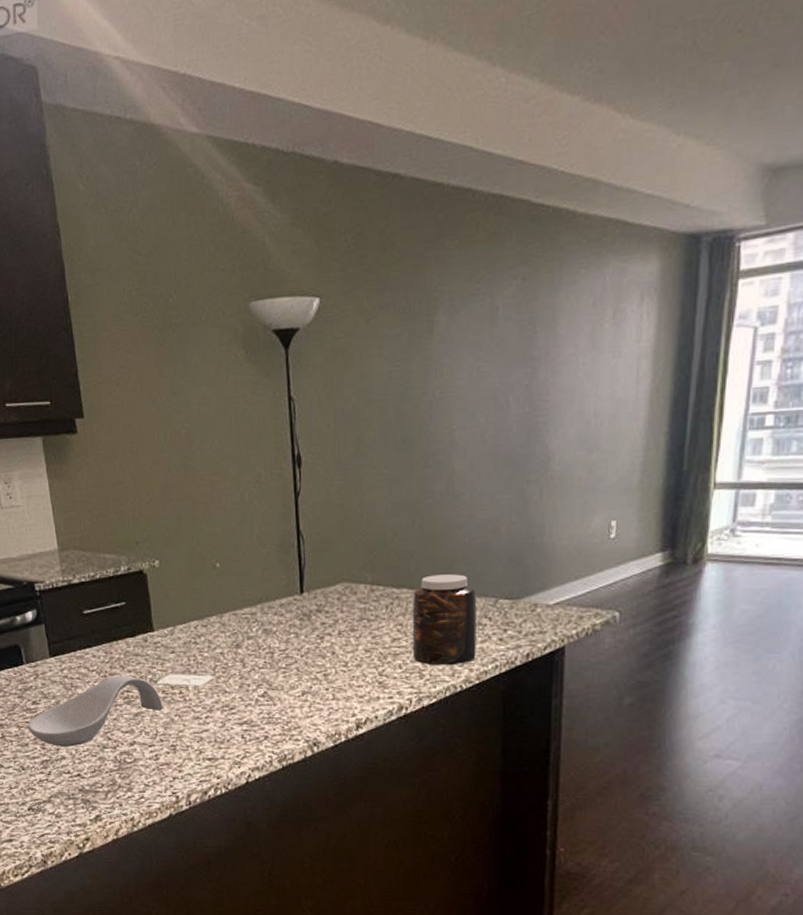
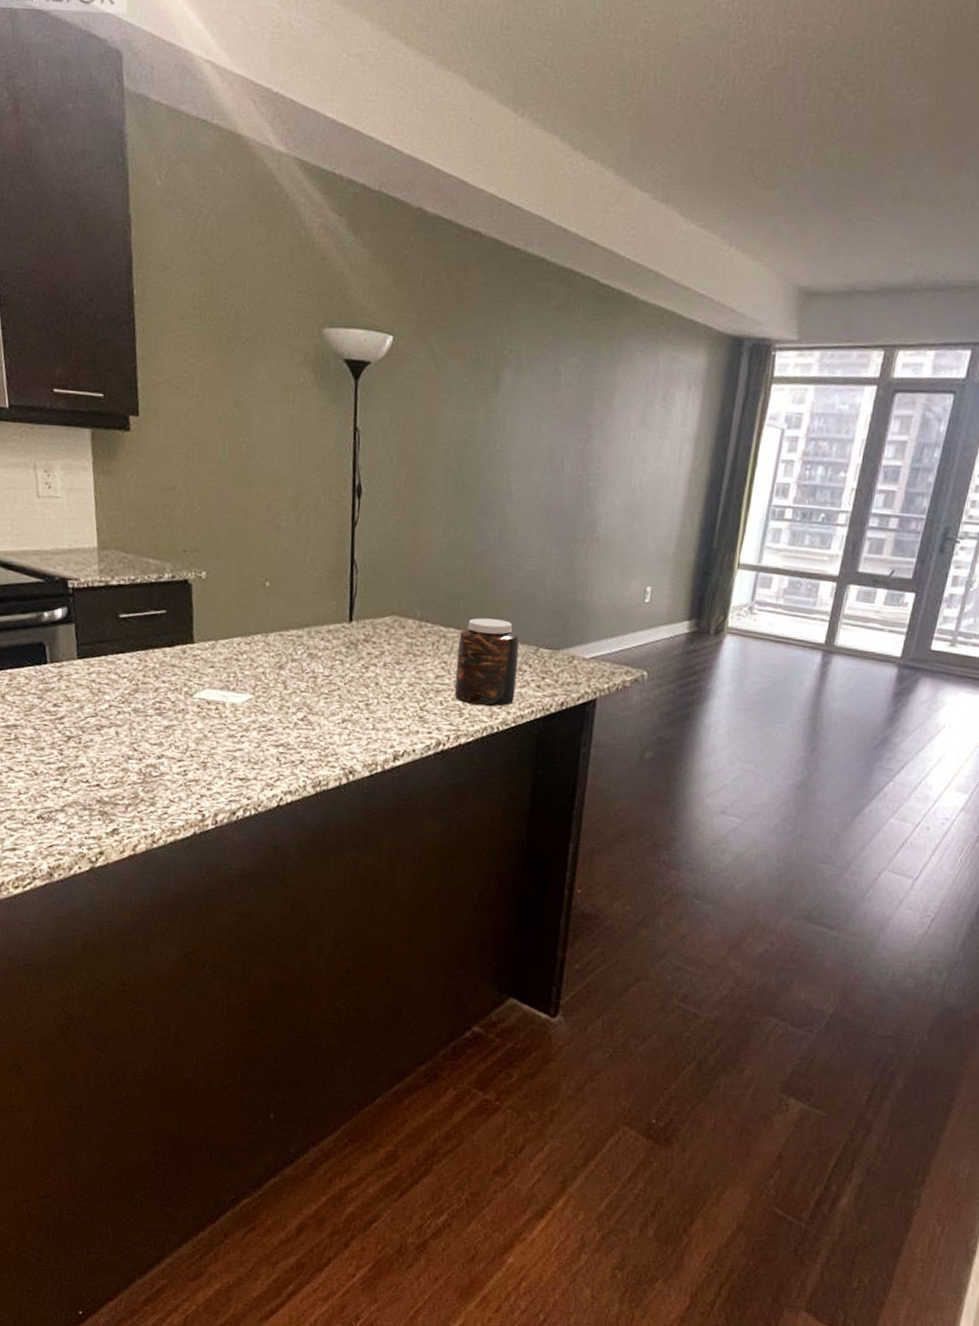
spoon rest: present [28,675,163,747] -> none [45,685,197,755]

